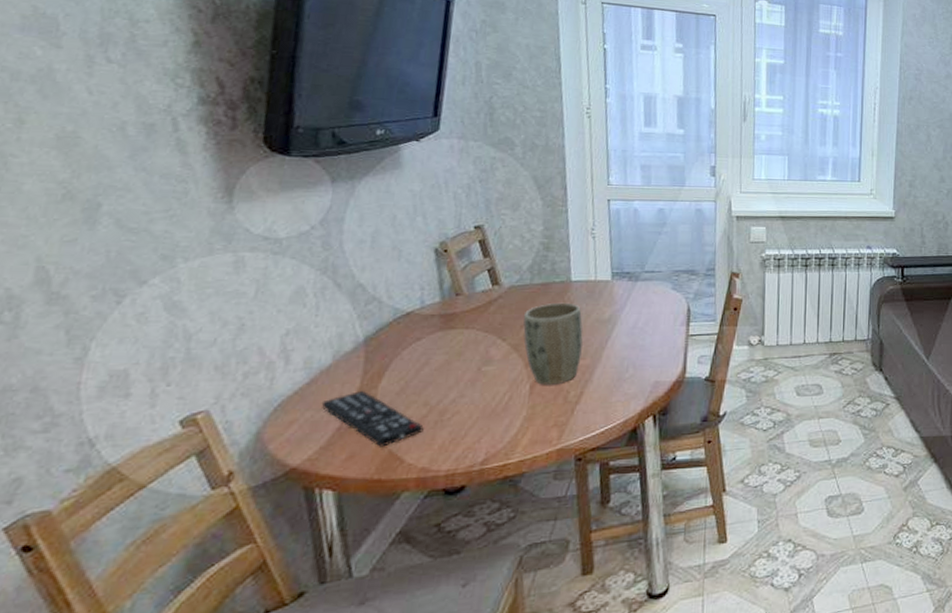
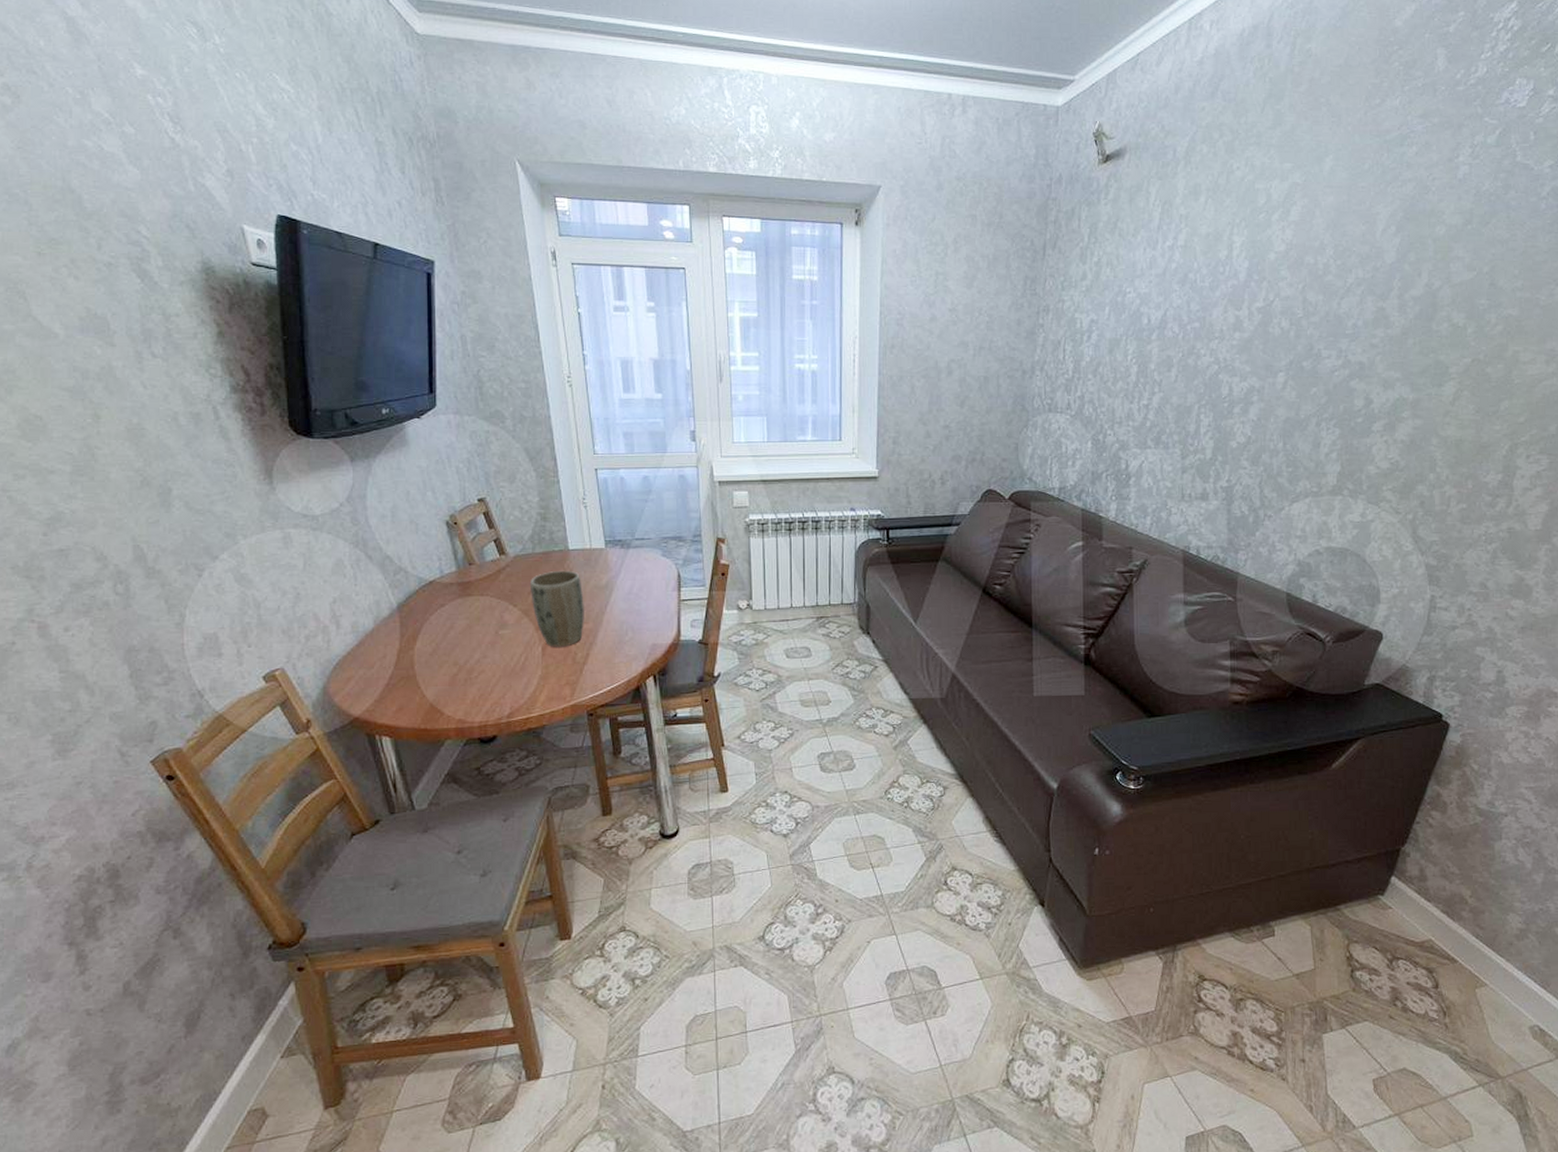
remote control: present [321,390,424,447] -> none [370,651,456,701]

